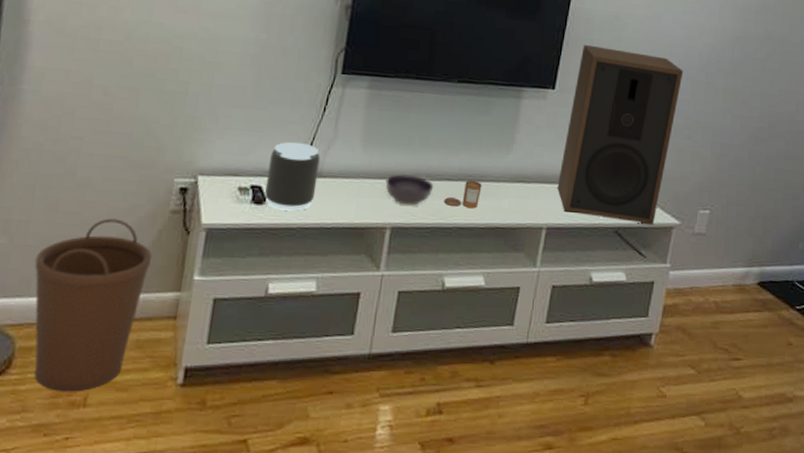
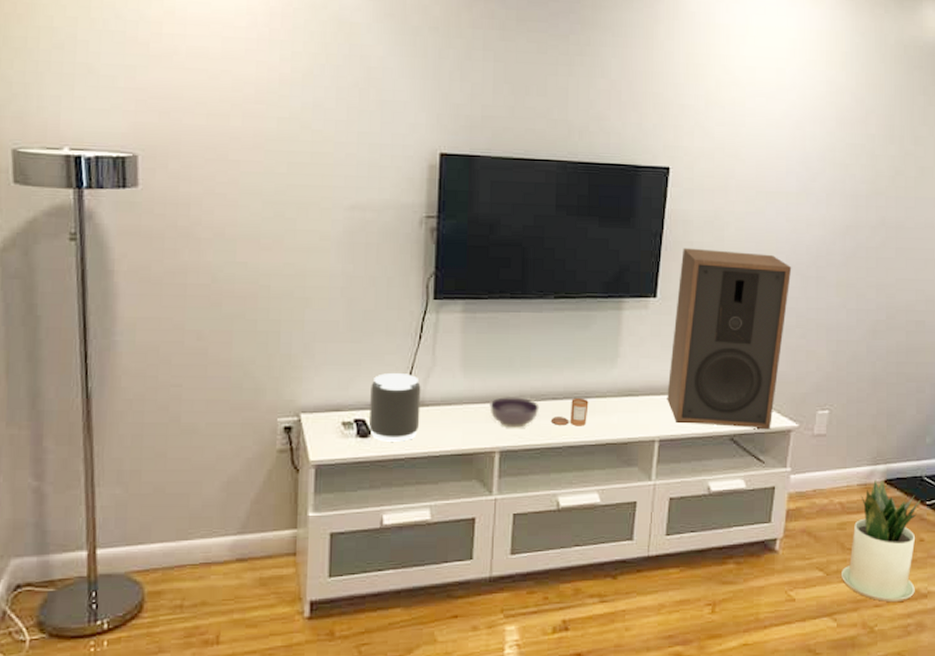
basket: present [34,218,152,392] -> none [152,462,264,631]
planter: none [712,281,791,405] -> present [842,479,921,603]

